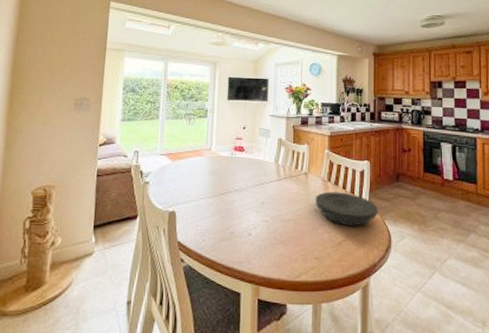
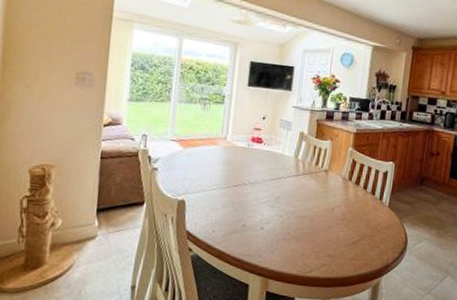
plate: present [316,191,379,226] -> none [333,190,399,227]

